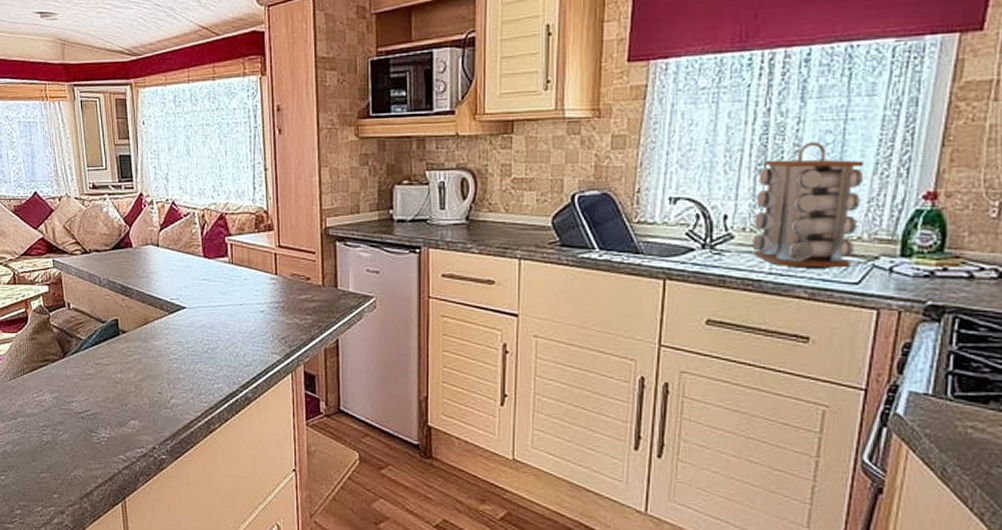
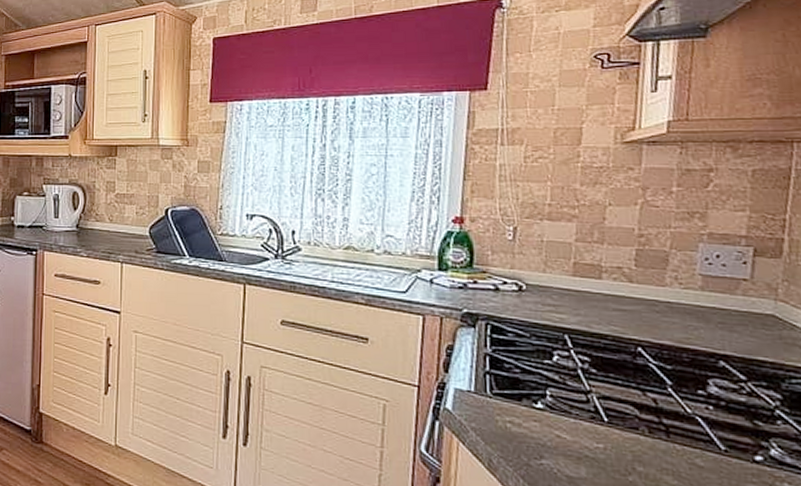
spice rack: present [752,142,865,268] -> none [316,173,404,279]

